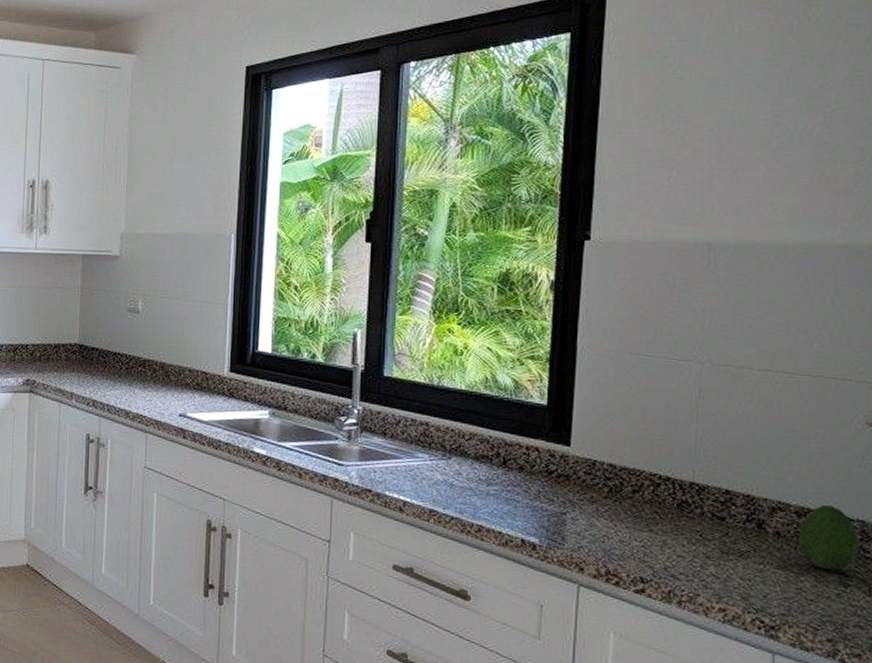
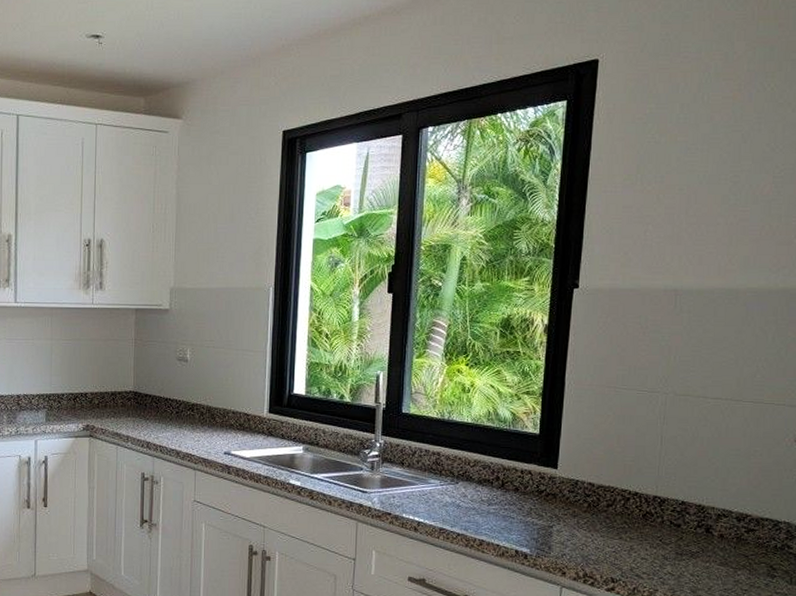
fruit: present [798,505,860,571] -> none [737,511,785,565]

